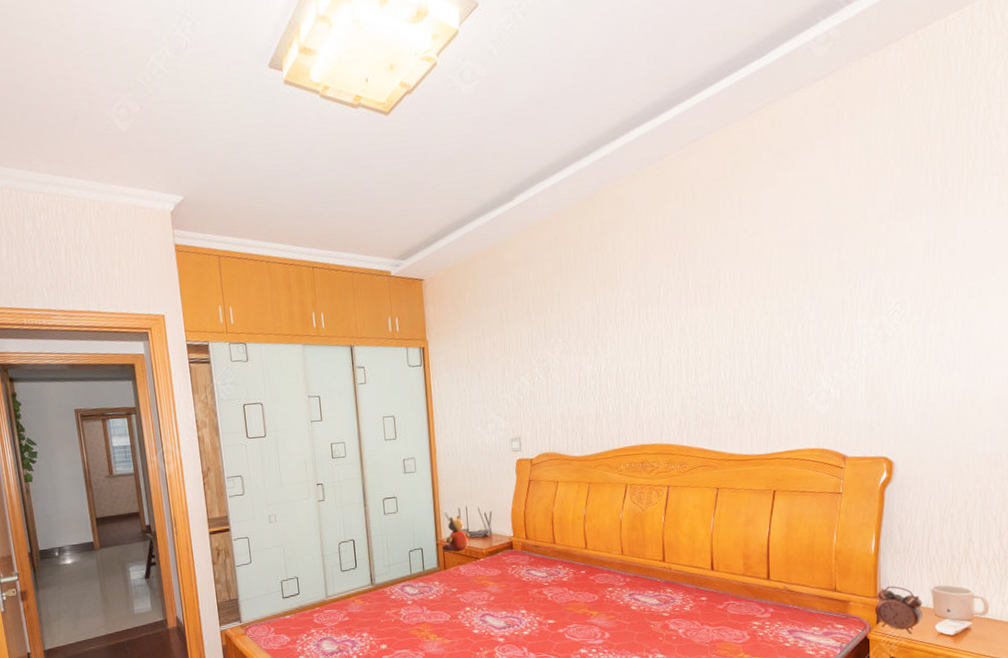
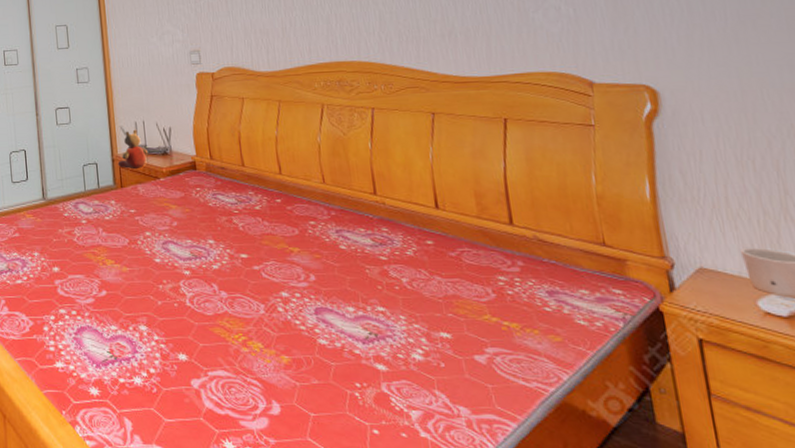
alarm clock: present [876,586,922,633] -> none [664,244,736,309]

